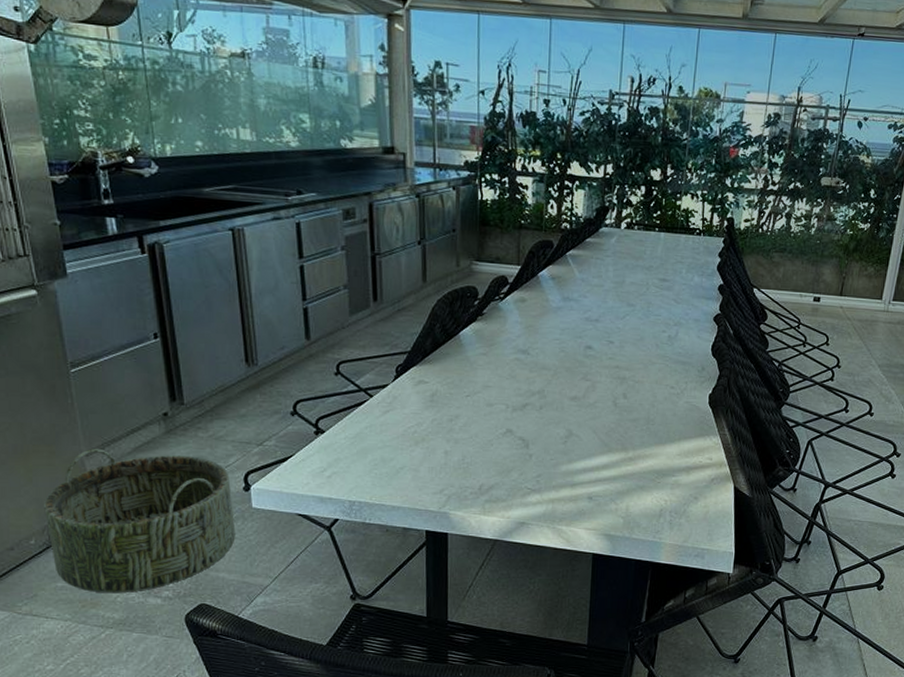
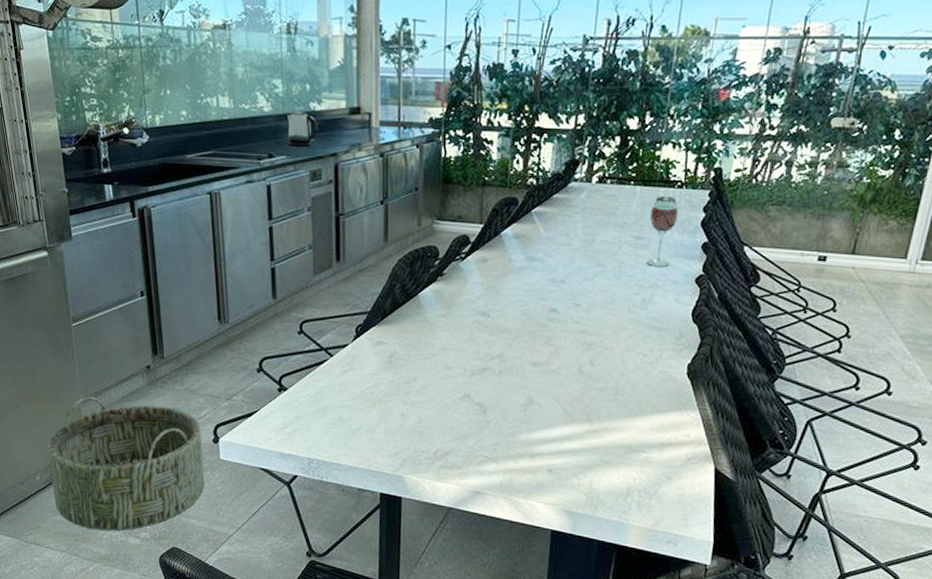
kettle: none [317,148,350,185] -> present [287,112,318,147]
wineglass: none [672,241,698,307] -> present [647,195,679,267]

